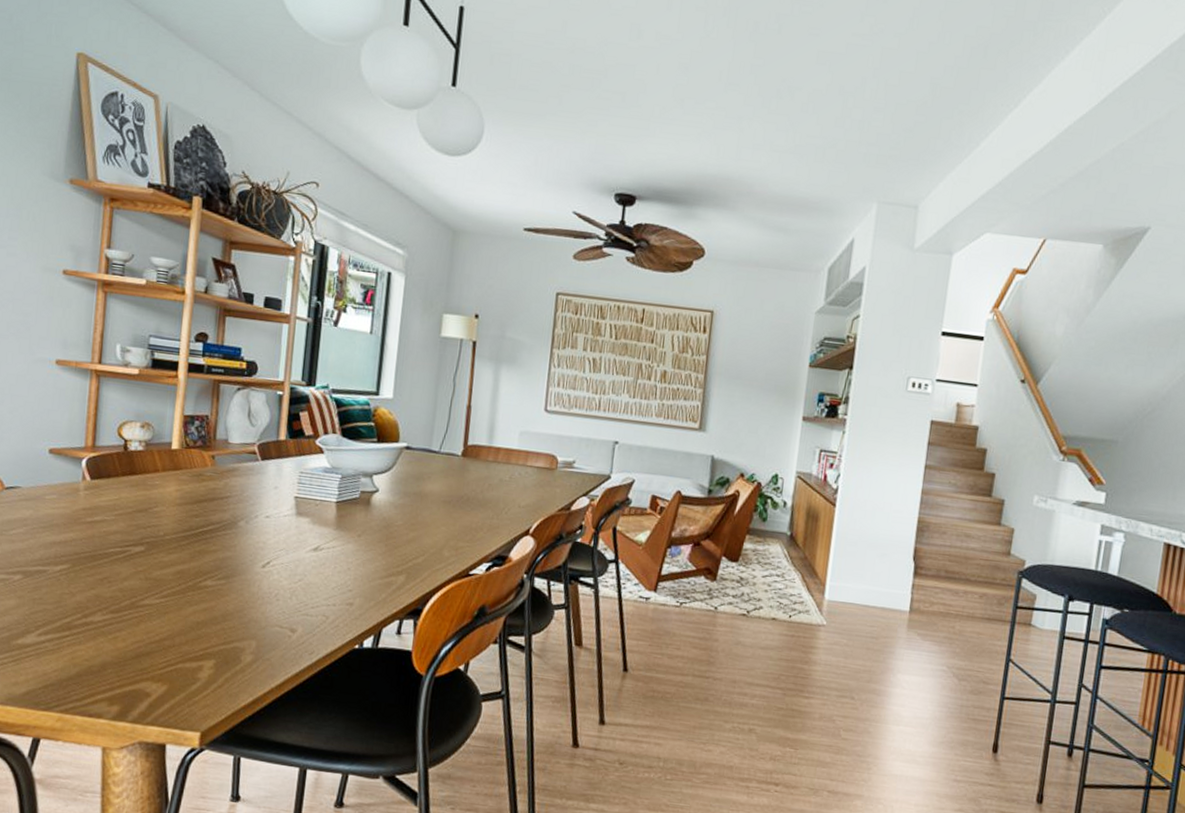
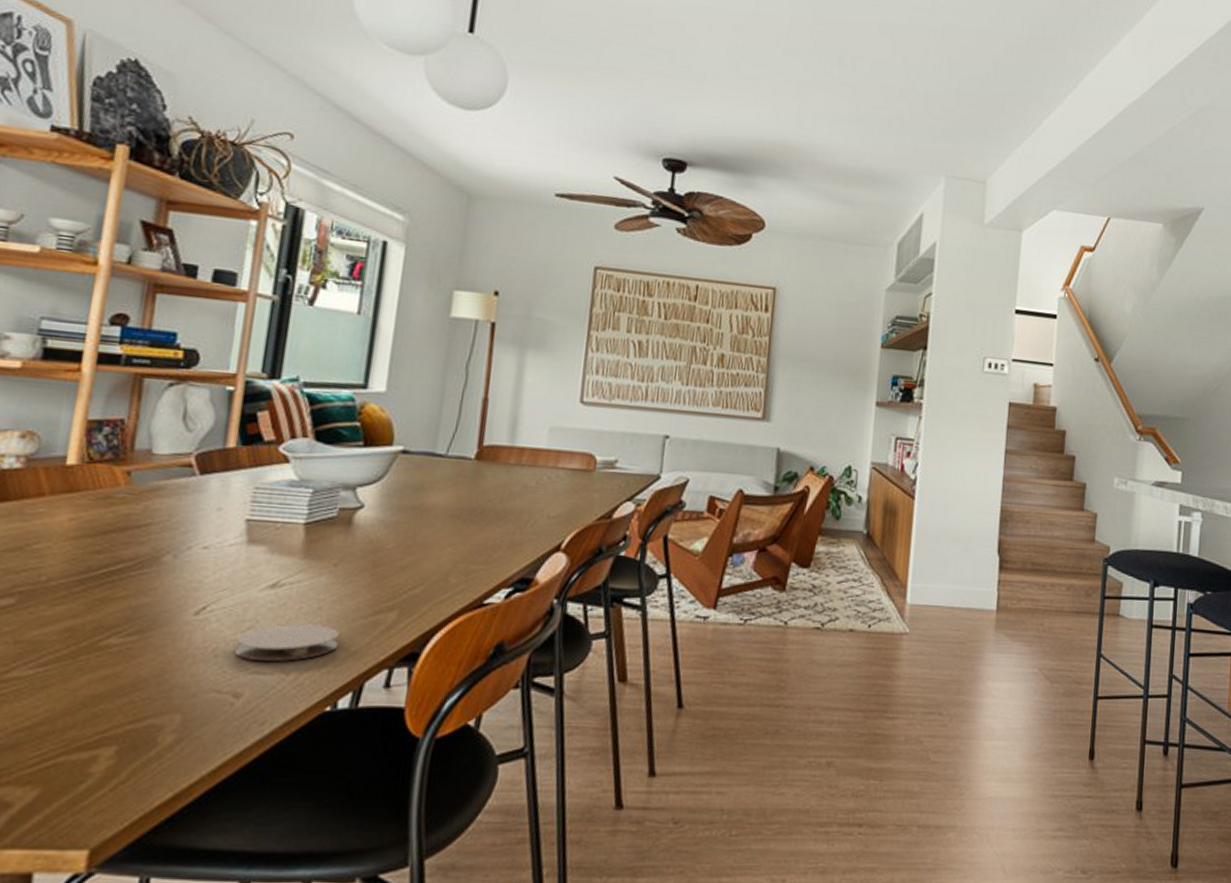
coaster: none [290,579,364,608] -> present [234,624,340,661]

